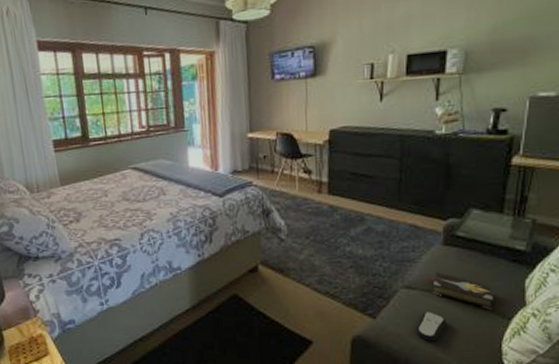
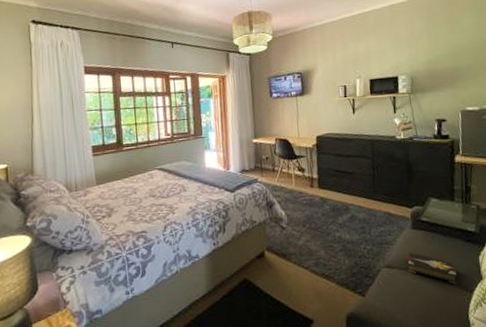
remote control: present [414,310,446,342] -> none [397,287,422,316]

